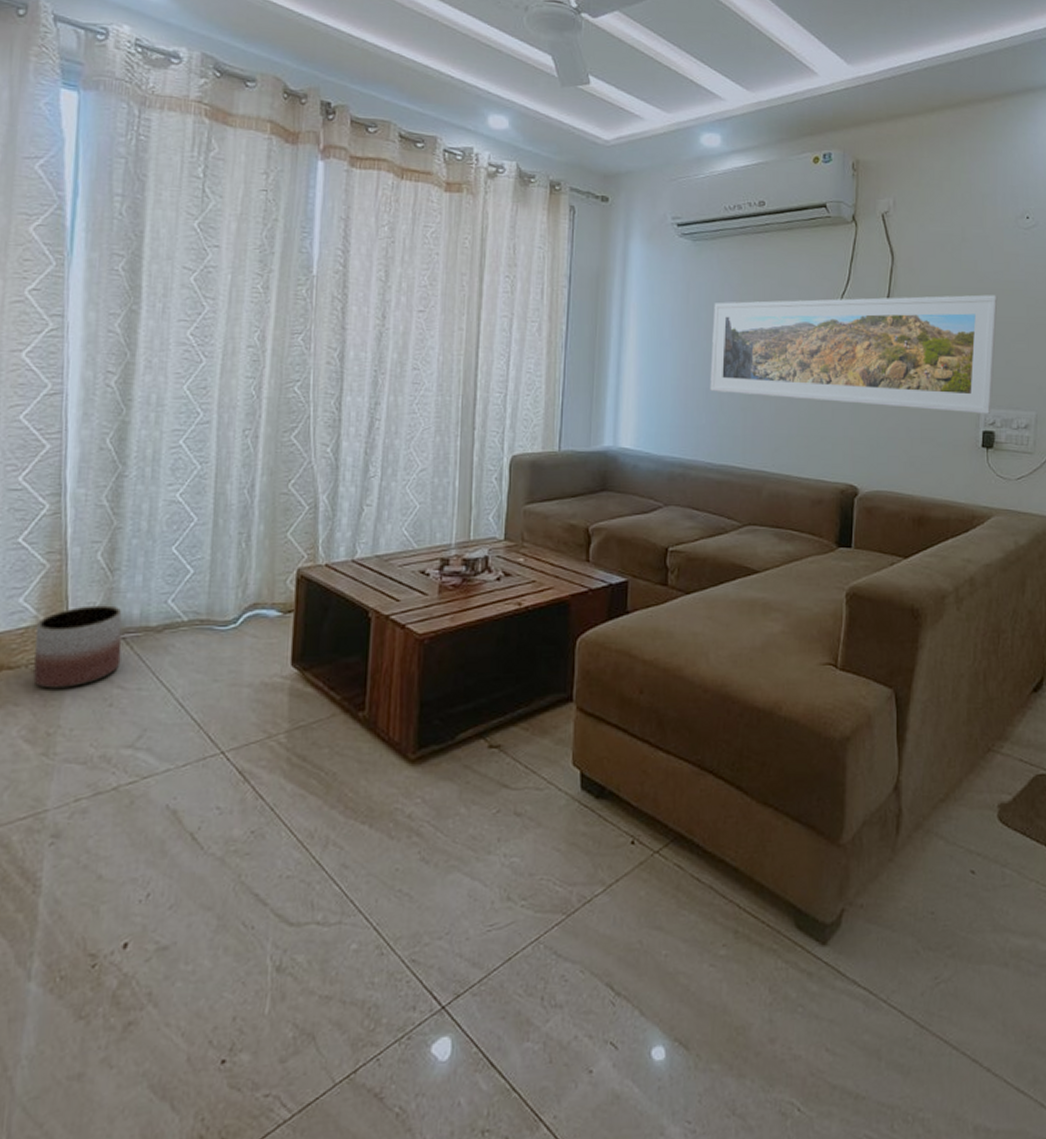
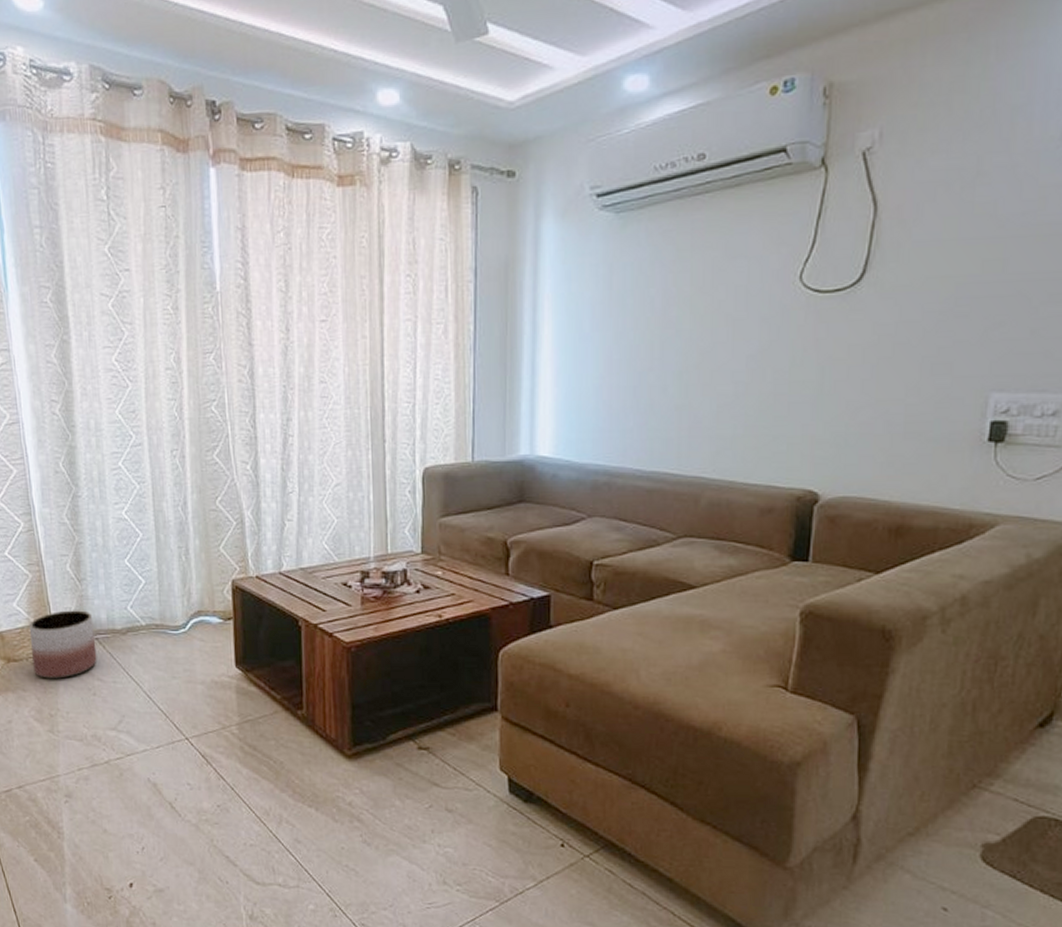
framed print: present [710,294,998,414] -> none [638,244,1025,400]

